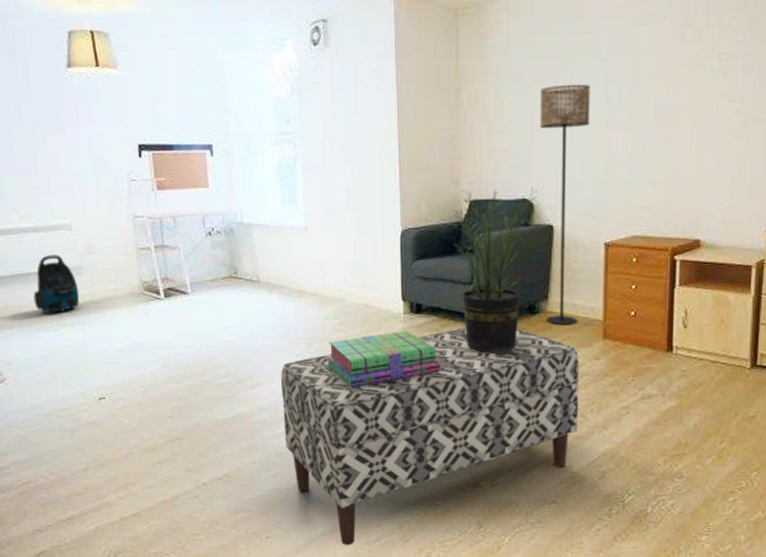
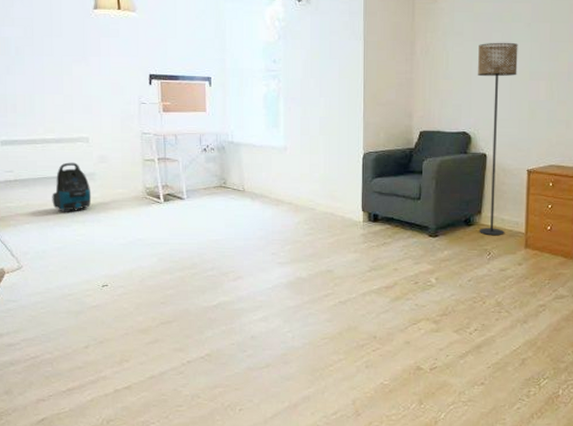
bench: present [281,327,580,545] -> none [259,235,506,418]
stack of books: present [326,330,441,388] -> none [297,236,393,283]
potted plant: present [454,188,537,353] -> none [406,122,474,257]

